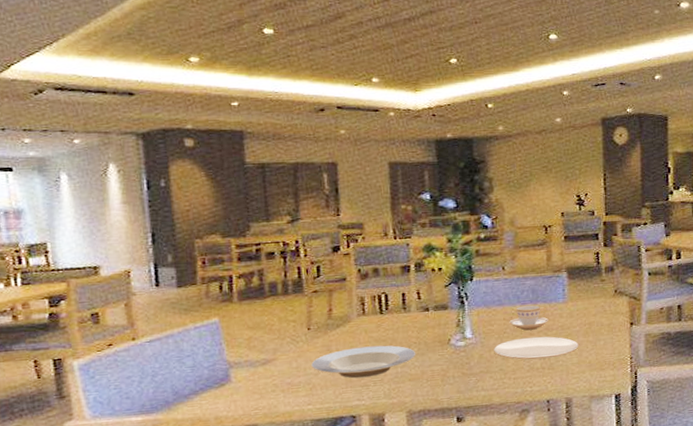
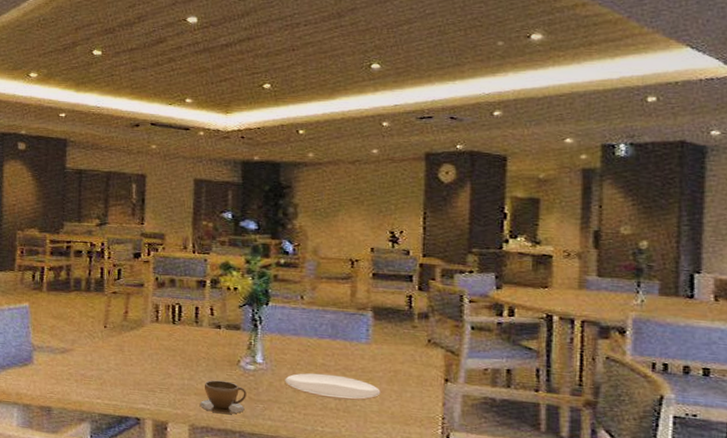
plate: present [311,345,416,379] -> none [104,352,204,384]
teacup: none [414,361,459,395] -> present [199,380,247,415]
teacup: present [509,304,550,331] -> none [304,339,349,367]

